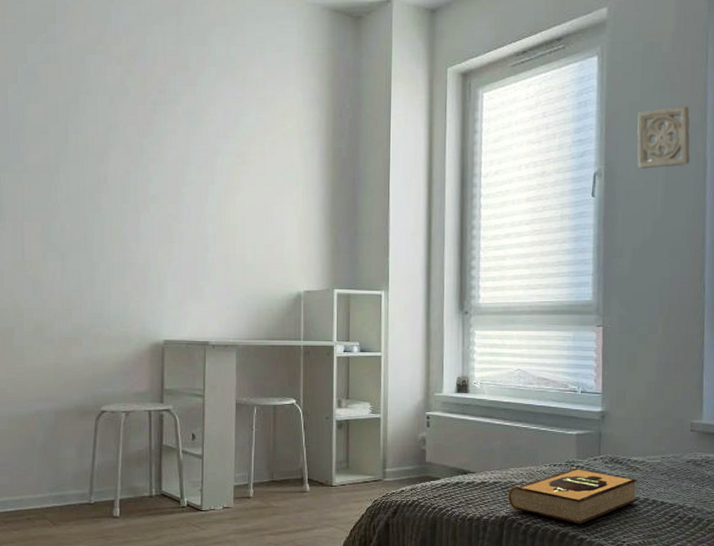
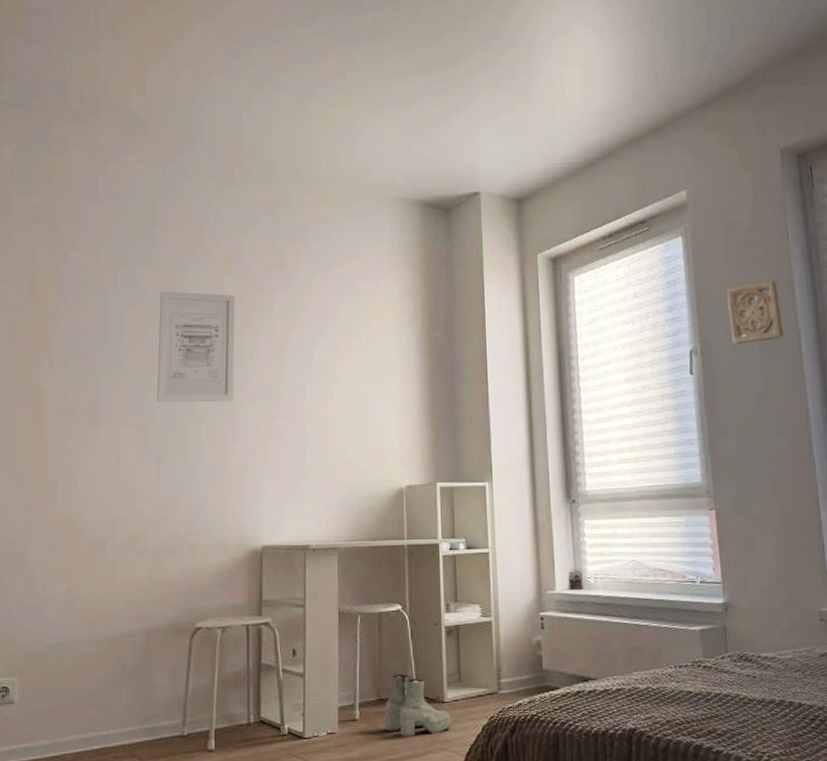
wall art: none [60,88,137,203] -> present [157,291,235,403]
boots: none [277,459,338,514] -> present [385,673,451,737]
hardback book: present [508,468,637,524] -> none [634,668,773,734]

